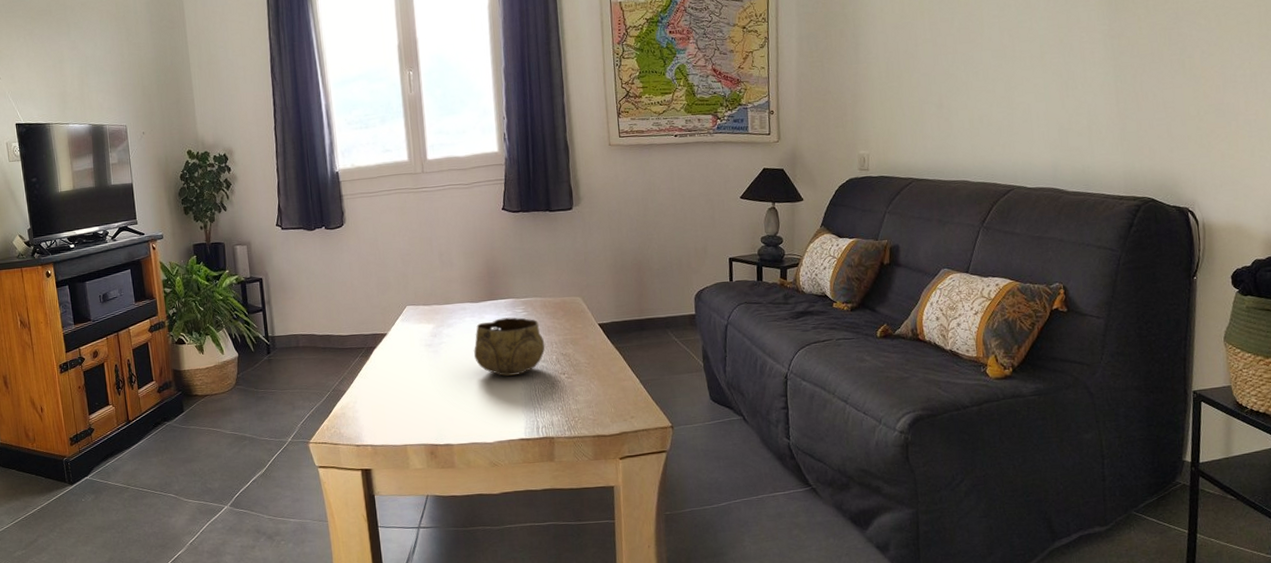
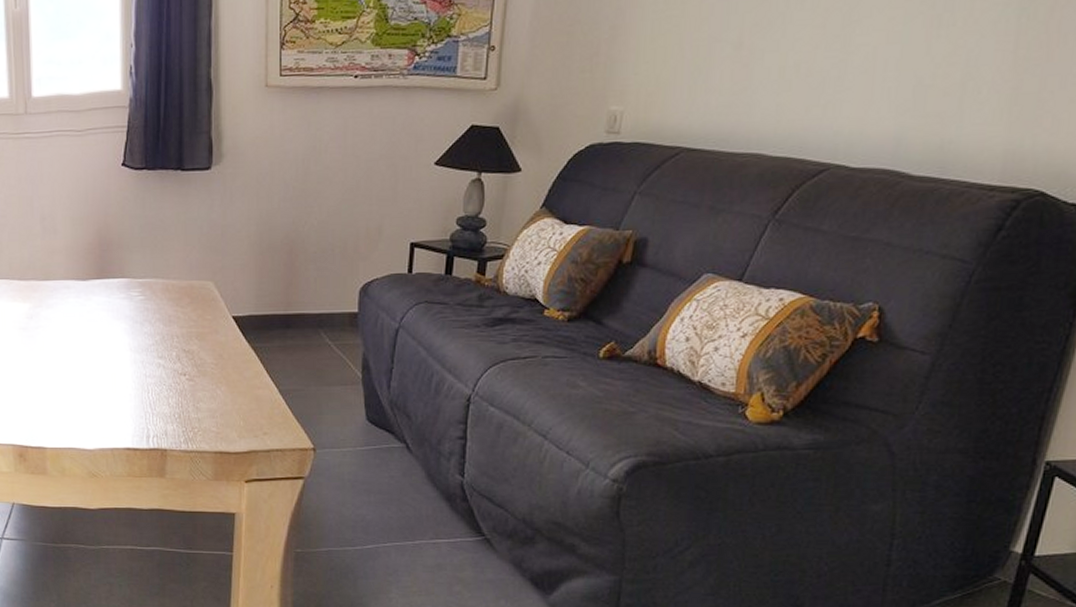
decorative bowl: present [474,317,545,376] -> none [77,301,164,372]

